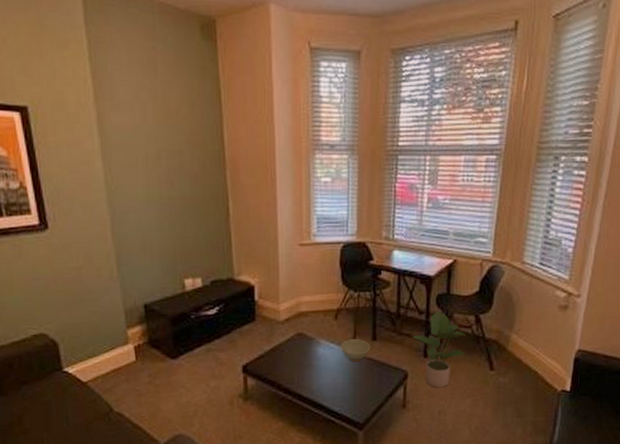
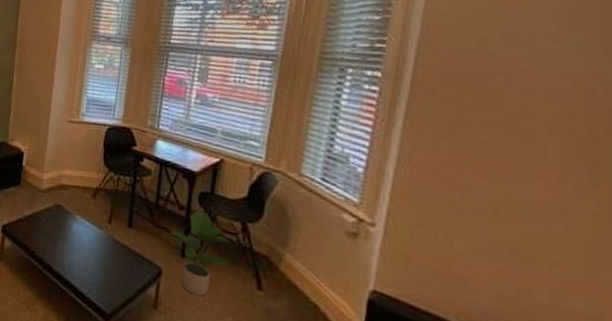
bowl: present [340,338,370,363] -> none [95,220,125,247]

